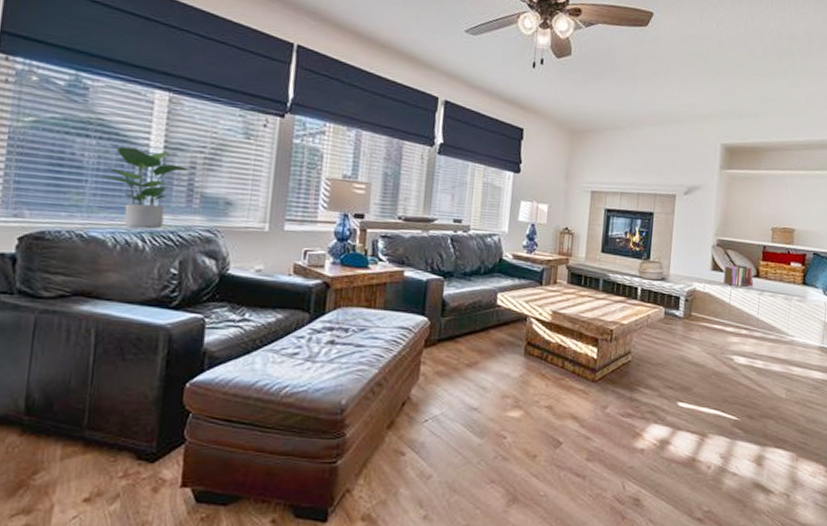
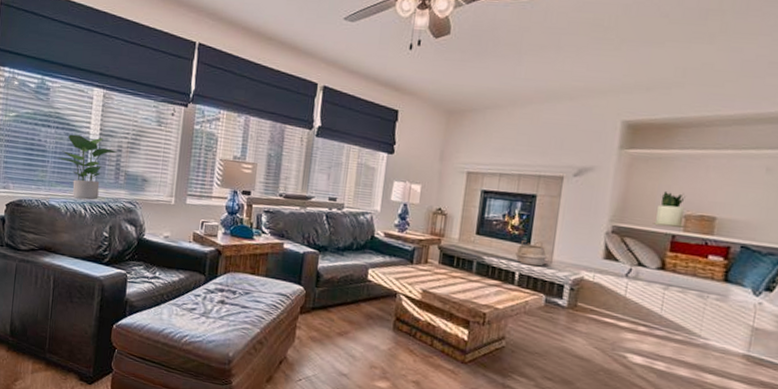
books: present [723,264,754,287] -> none [618,253,658,280]
planter: none [748,207,772,240] -> present [652,192,686,229]

